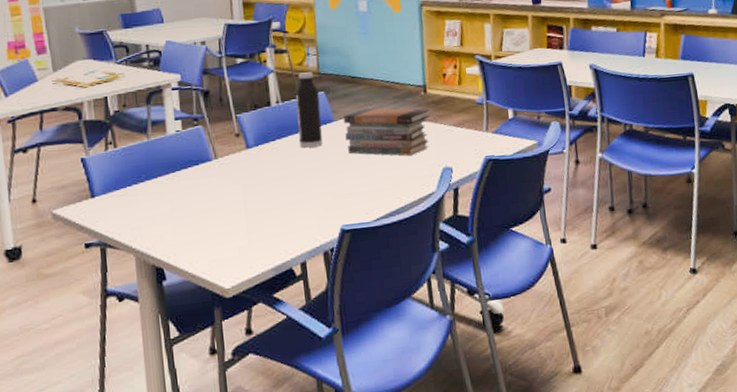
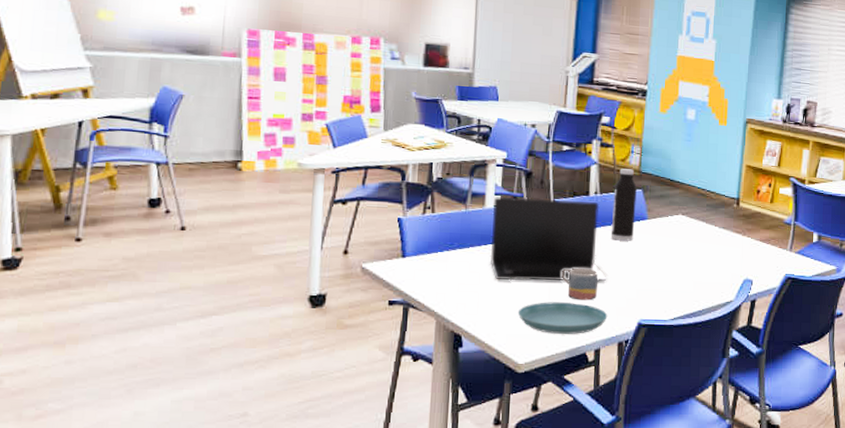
laptop: none [175,112,301,206] -> present [490,196,606,281]
saucer: none [216,217,309,254] -> present [517,302,608,334]
mug: none [254,180,294,215] -> present [561,268,599,301]
book stack: present [343,108,430,156] -> none [656,212,739,263]

